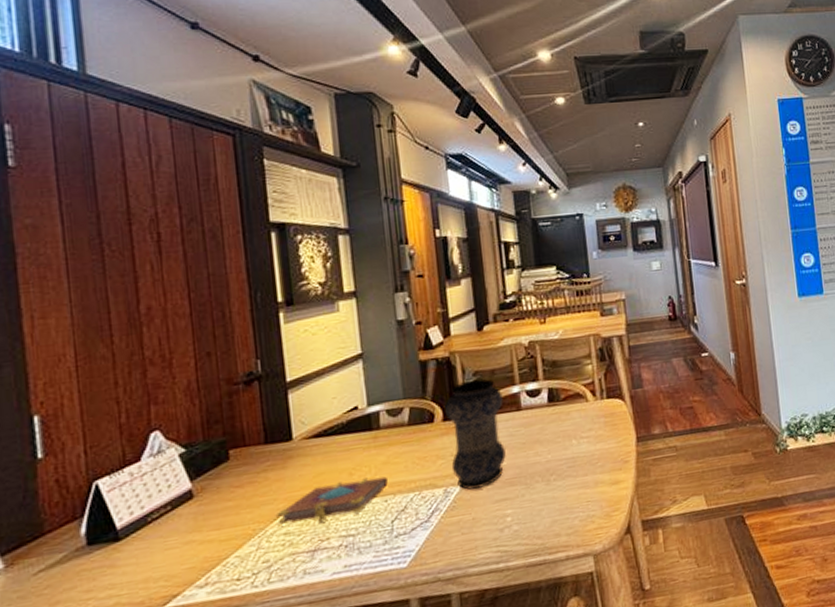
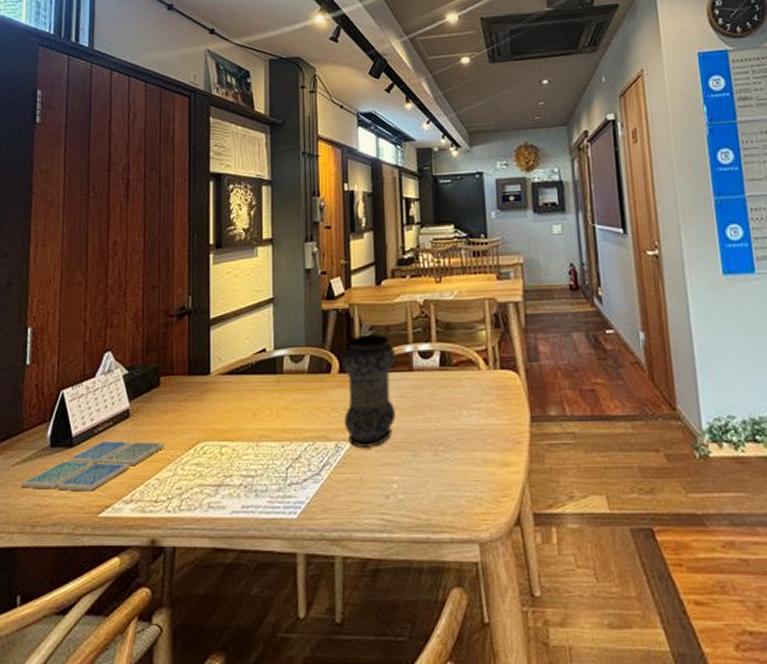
drink coaster: none [51,517,243,596] -> present [22,440,164,492]
book: present [275,476,388,525] -> none [190,420,286,458]

